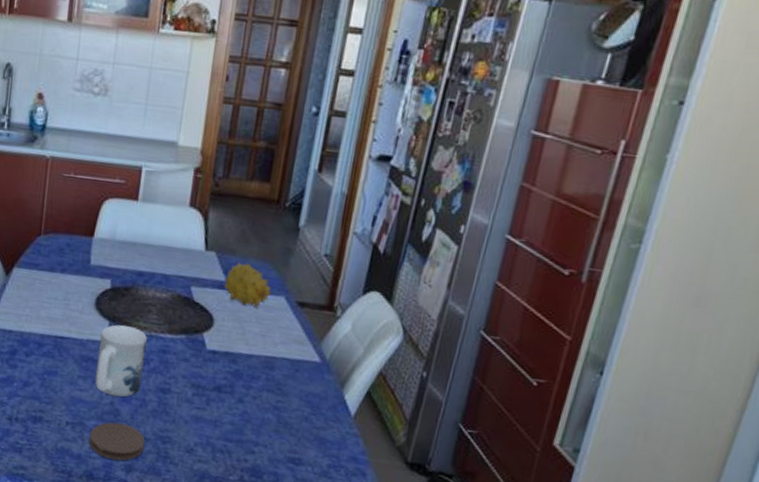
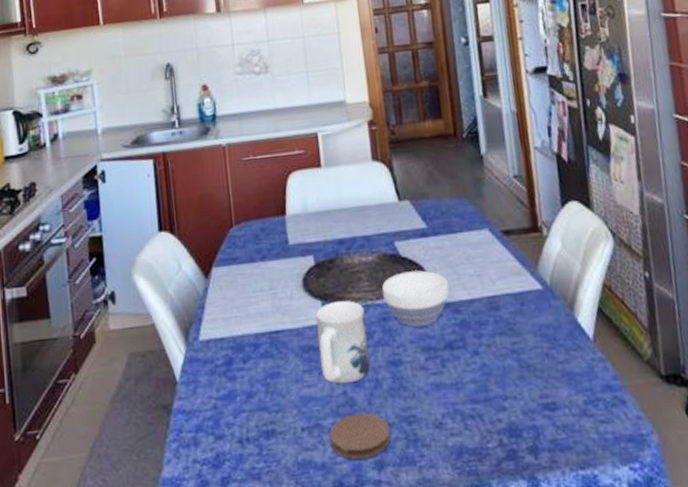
bowl: none [167,315,232,367] -> present [381,270,449,328]
fruit: present [223,262,272,309] -> none [425,203,476,249]

